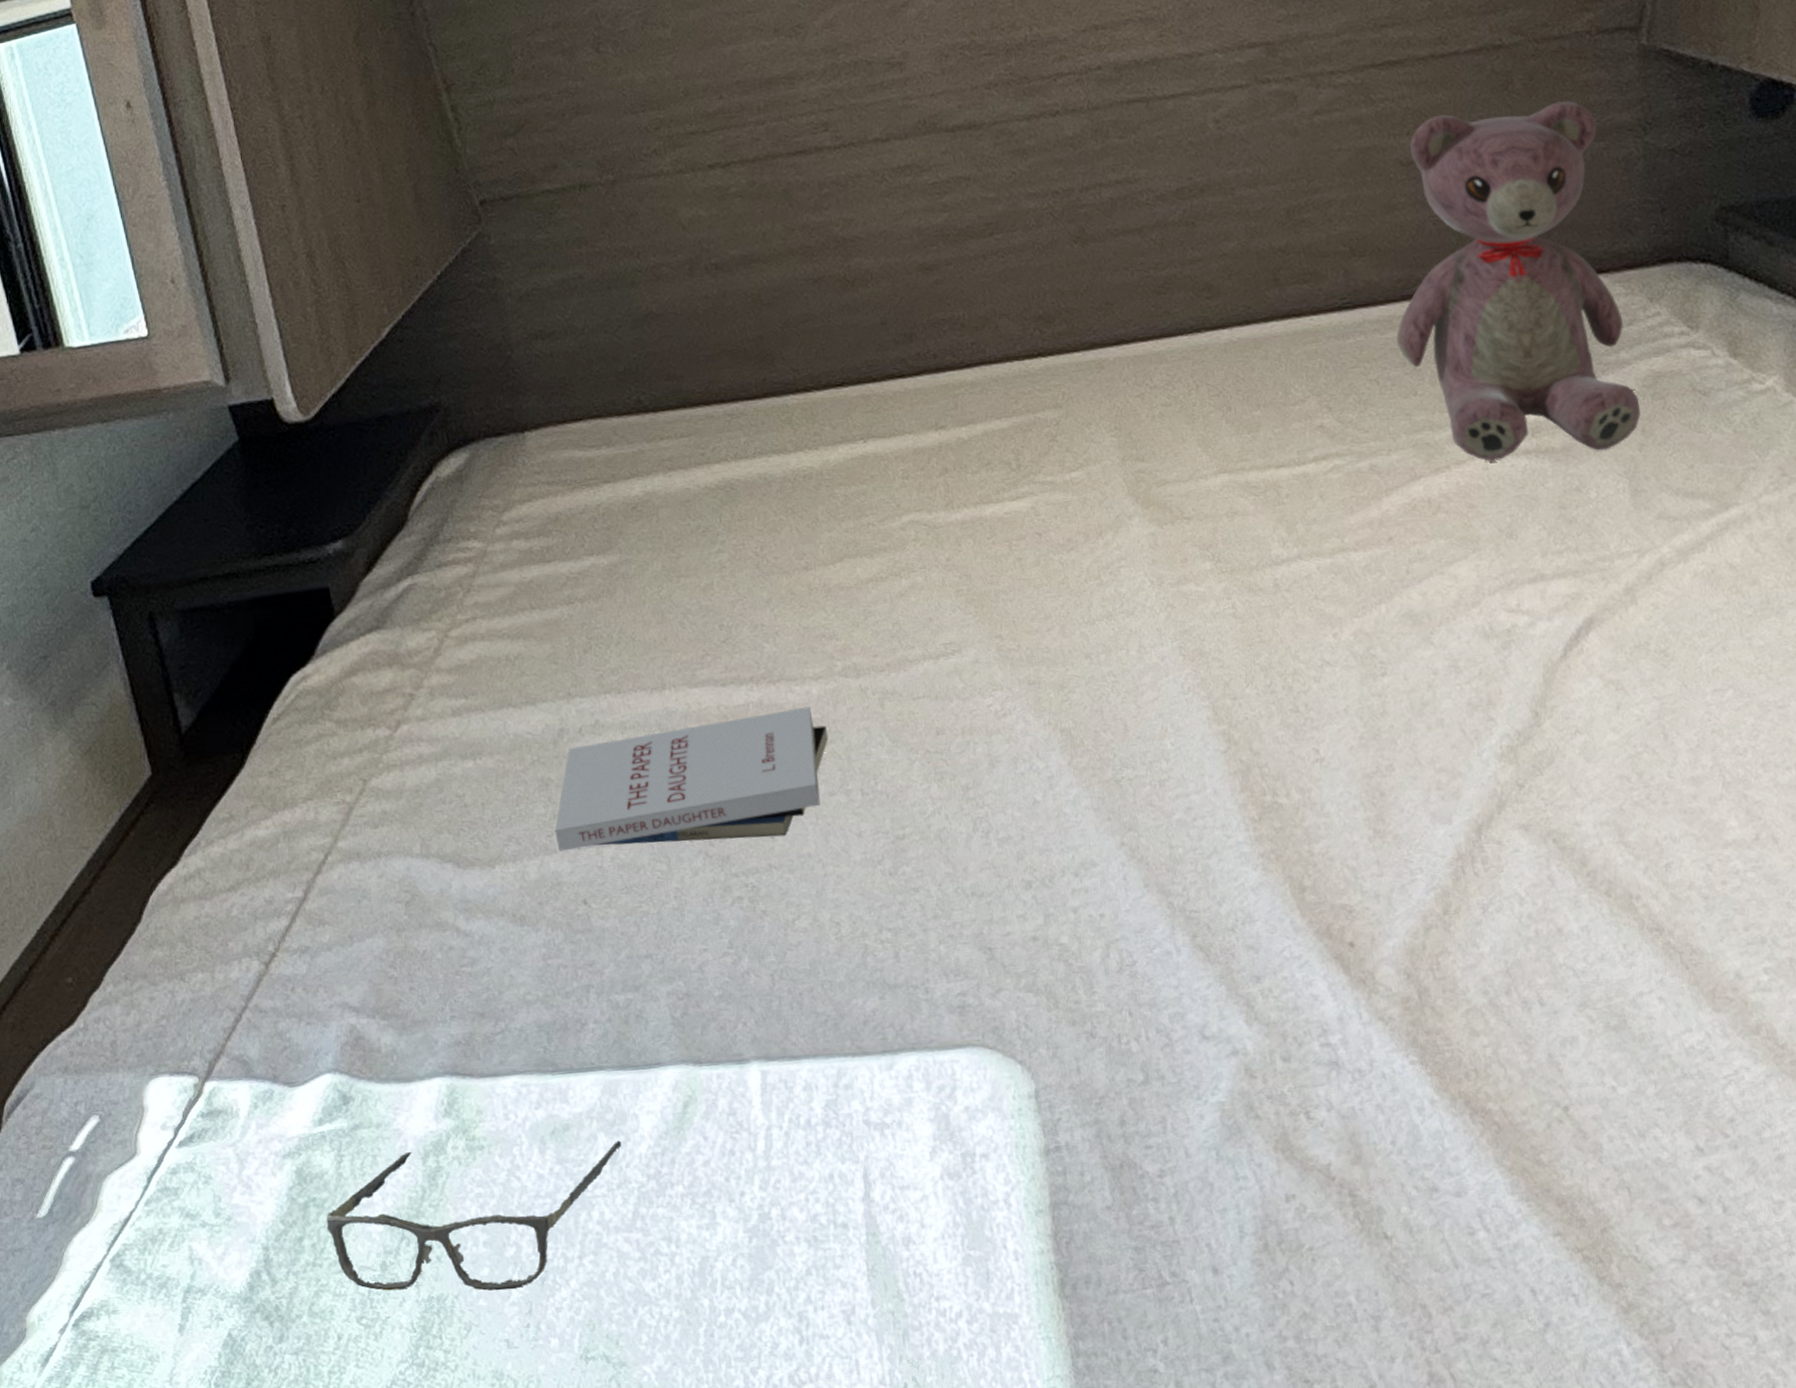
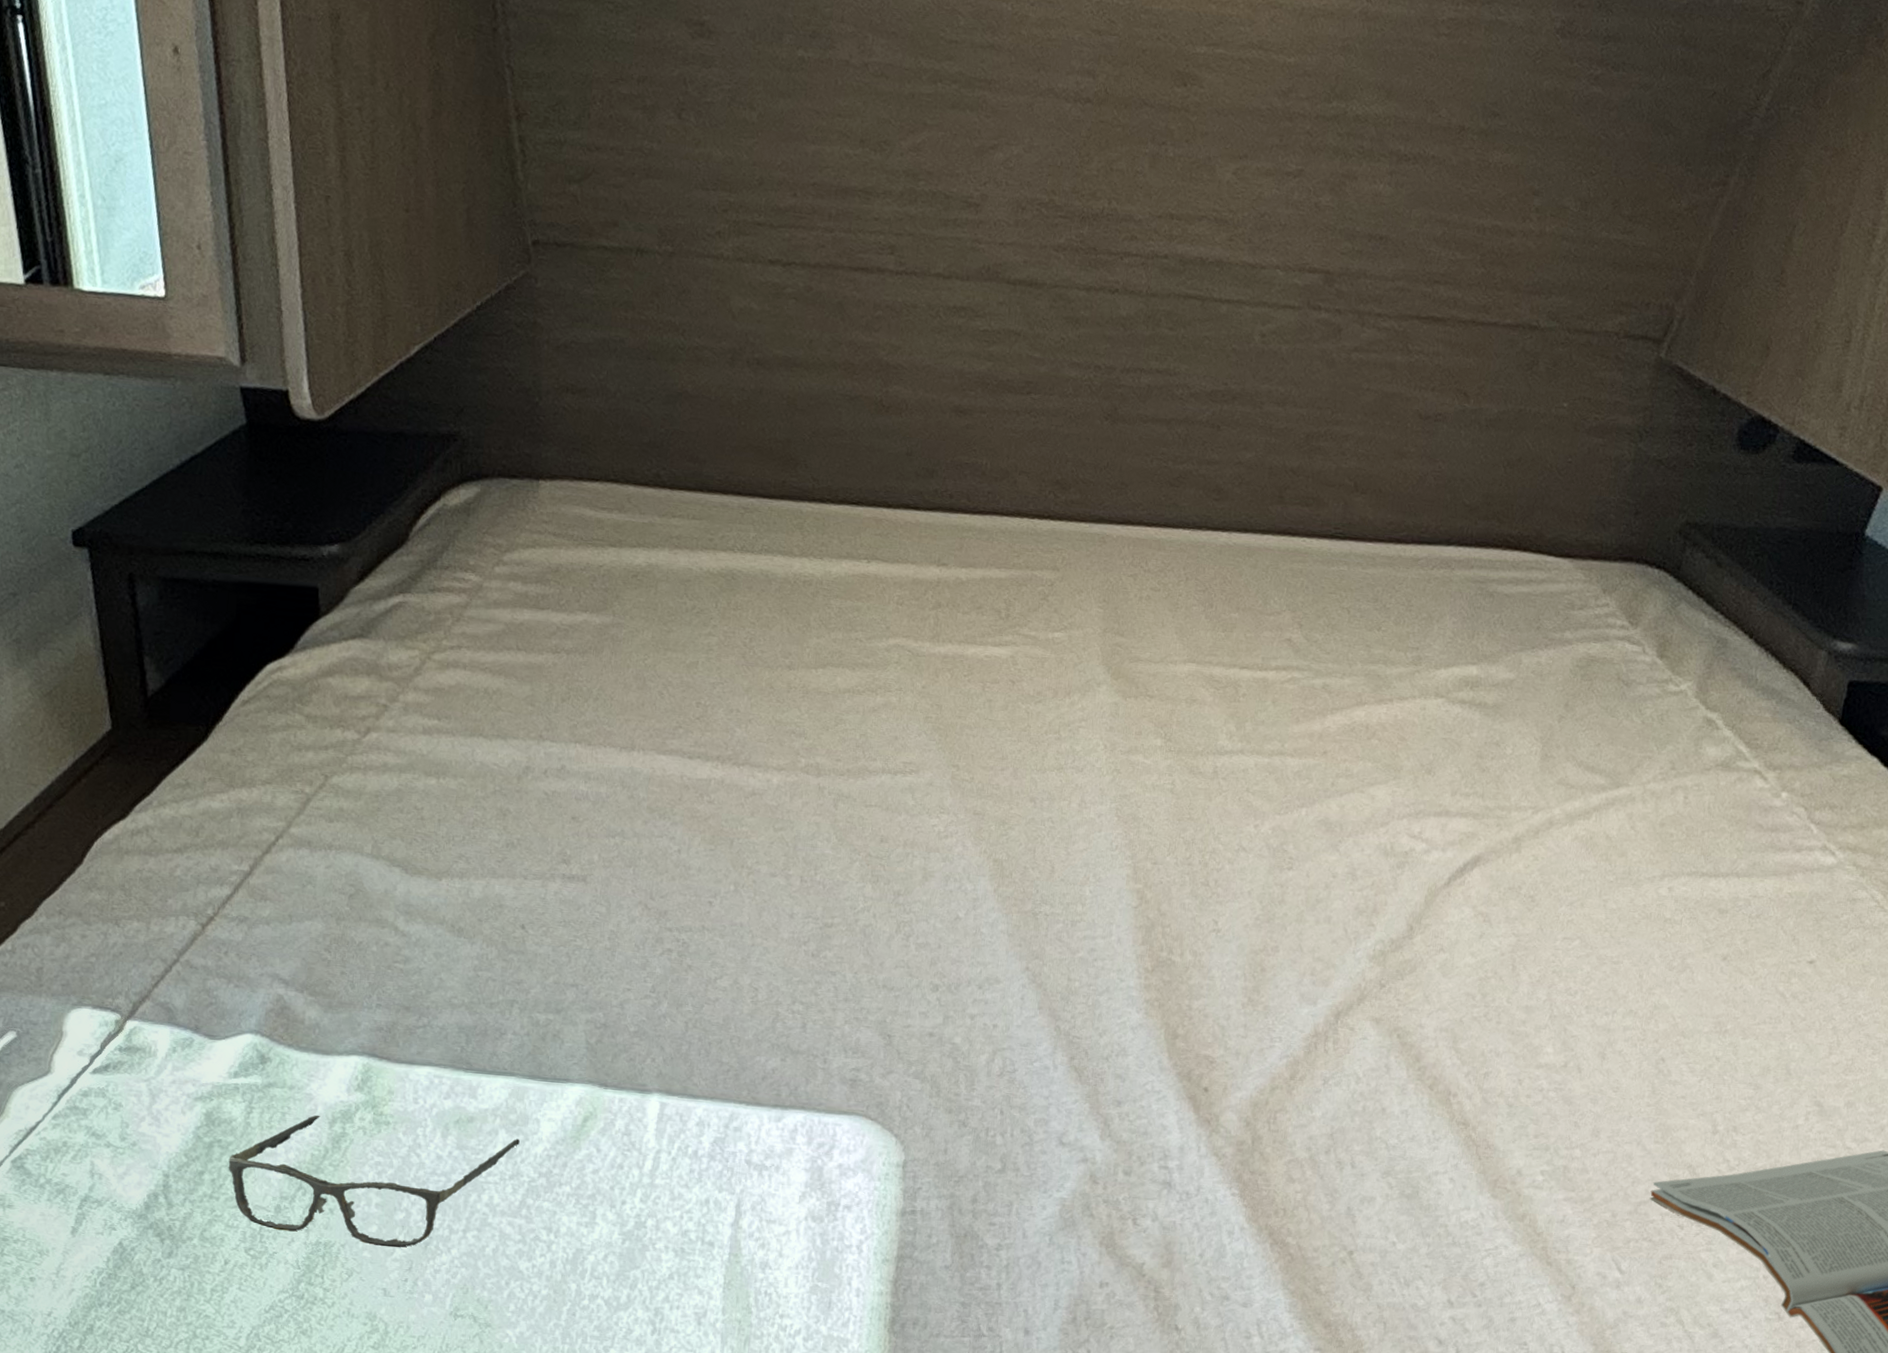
books: present [554,706,829,852] -> none [505,785,781,904]
teddy bear: present [1396,101,1641,461] -> none [1373,378,1601,715]

